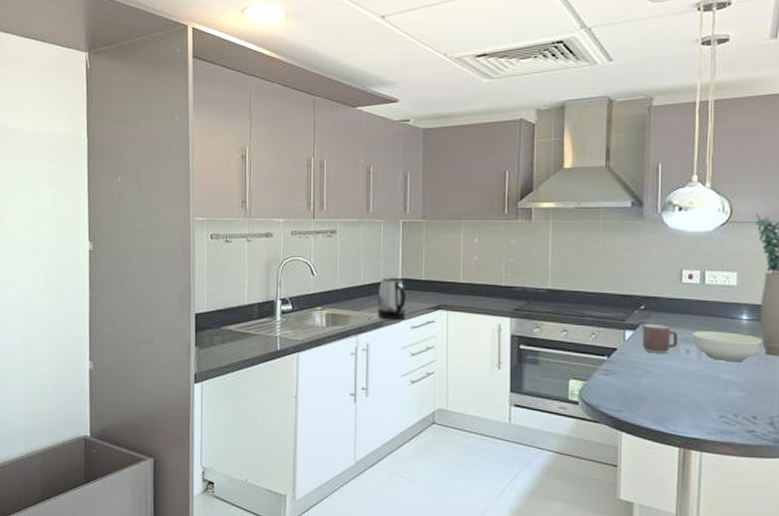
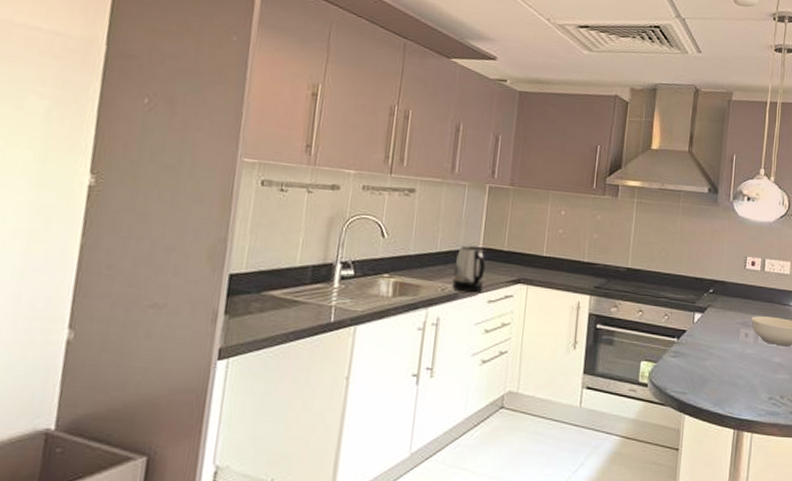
mug: present [642,323,678,353] -> none [708,306,740,337]

